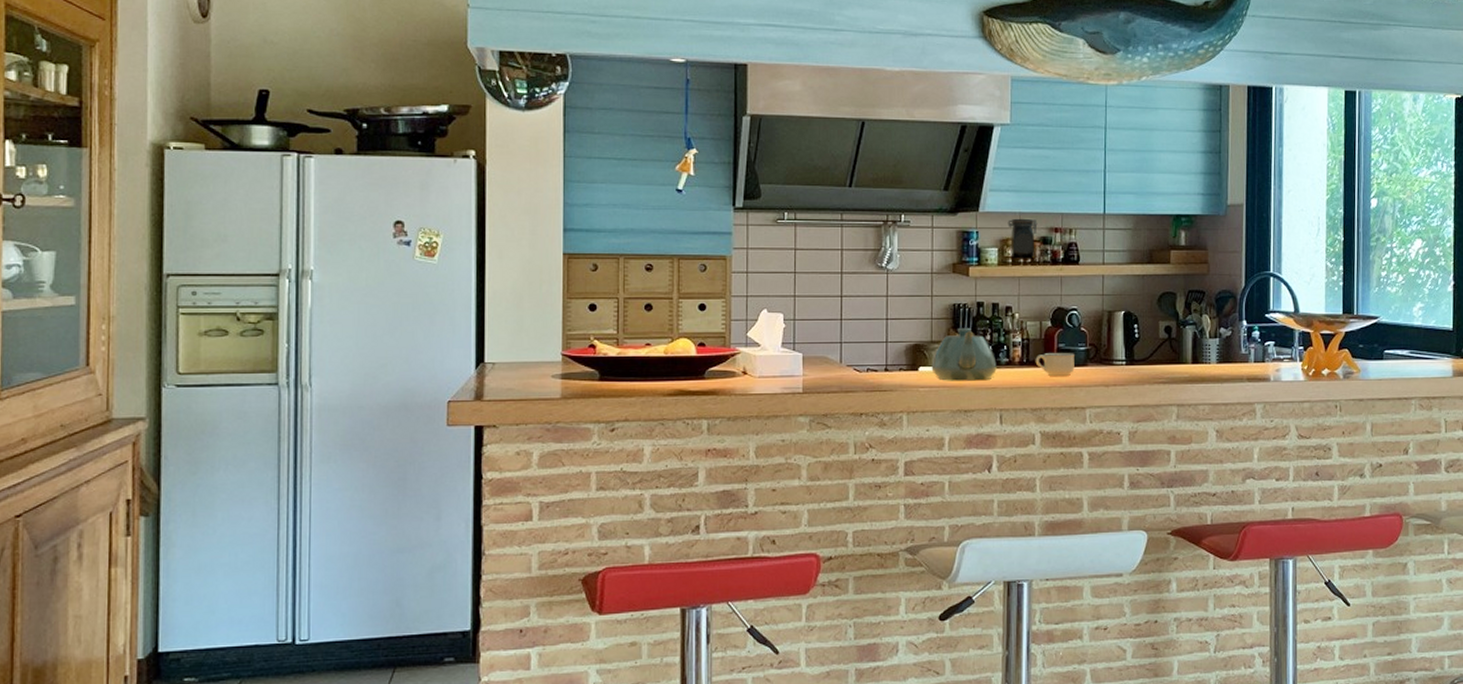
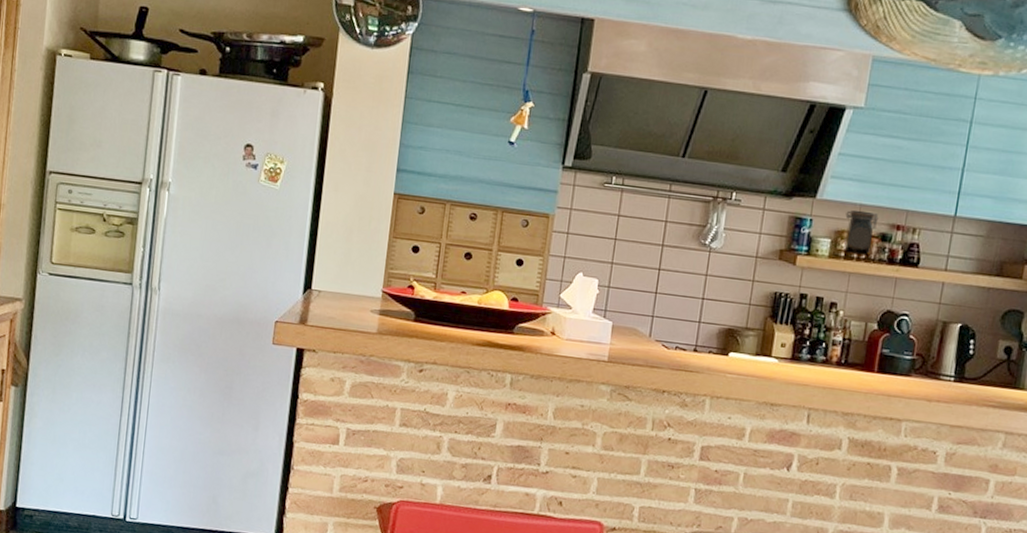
teapot: present [931,327,997,381] -> none [742,317,813,376]
cup: present [1035,353,1076,377] -> none [854,356,900,385]

